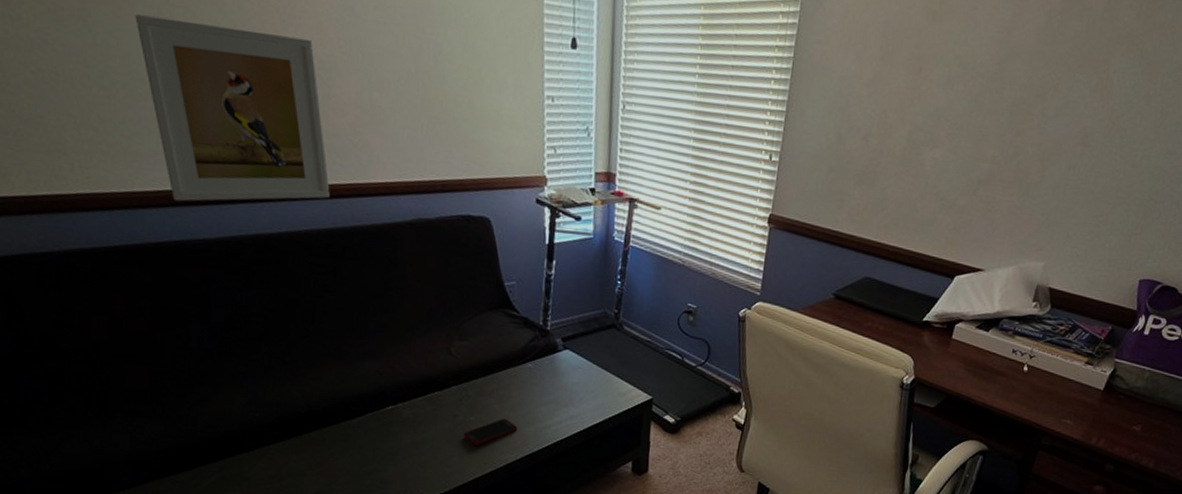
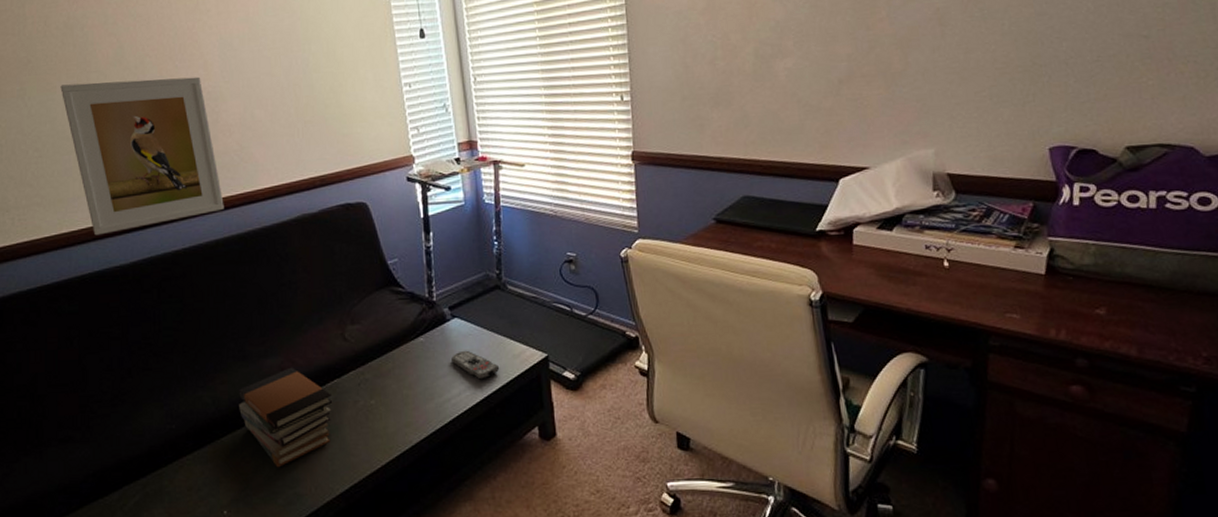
book stack: none [330,373,431,468] -> present [239,367,333,468]
cell phone: present [463,418,518,445] -> none [366,398,418,430]
remote control: none [557,382,604,412] -> present [451,350,500,380]

